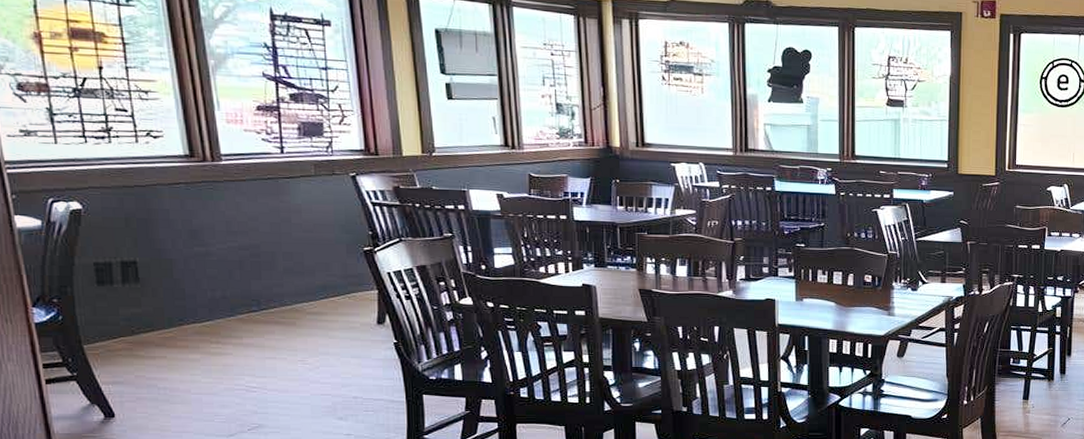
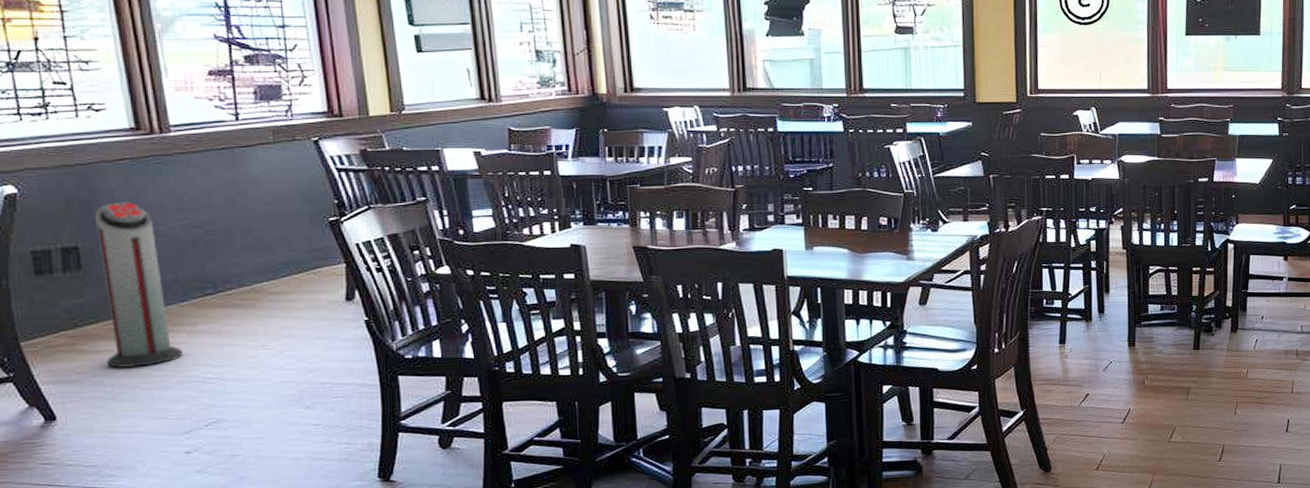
air purifier: none [152,223,229,373] -> present [95,202,183,368]

